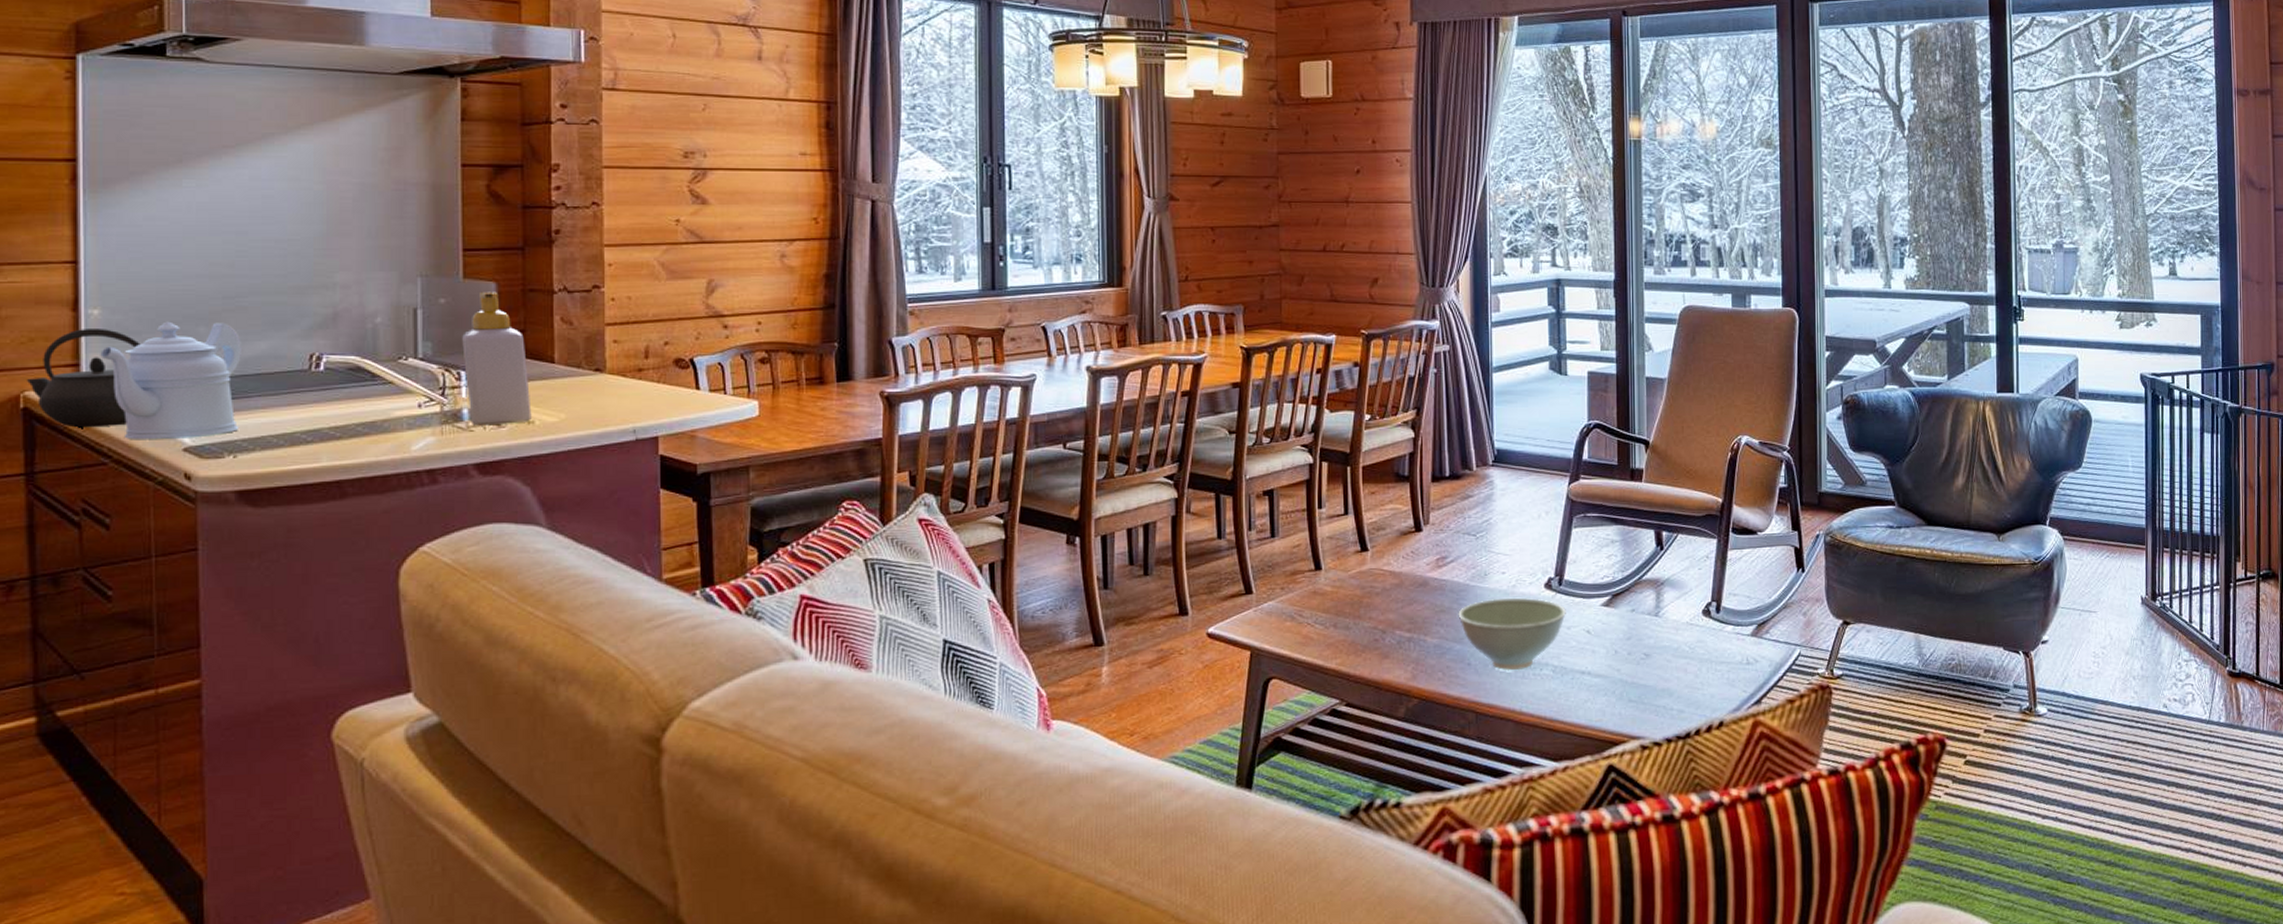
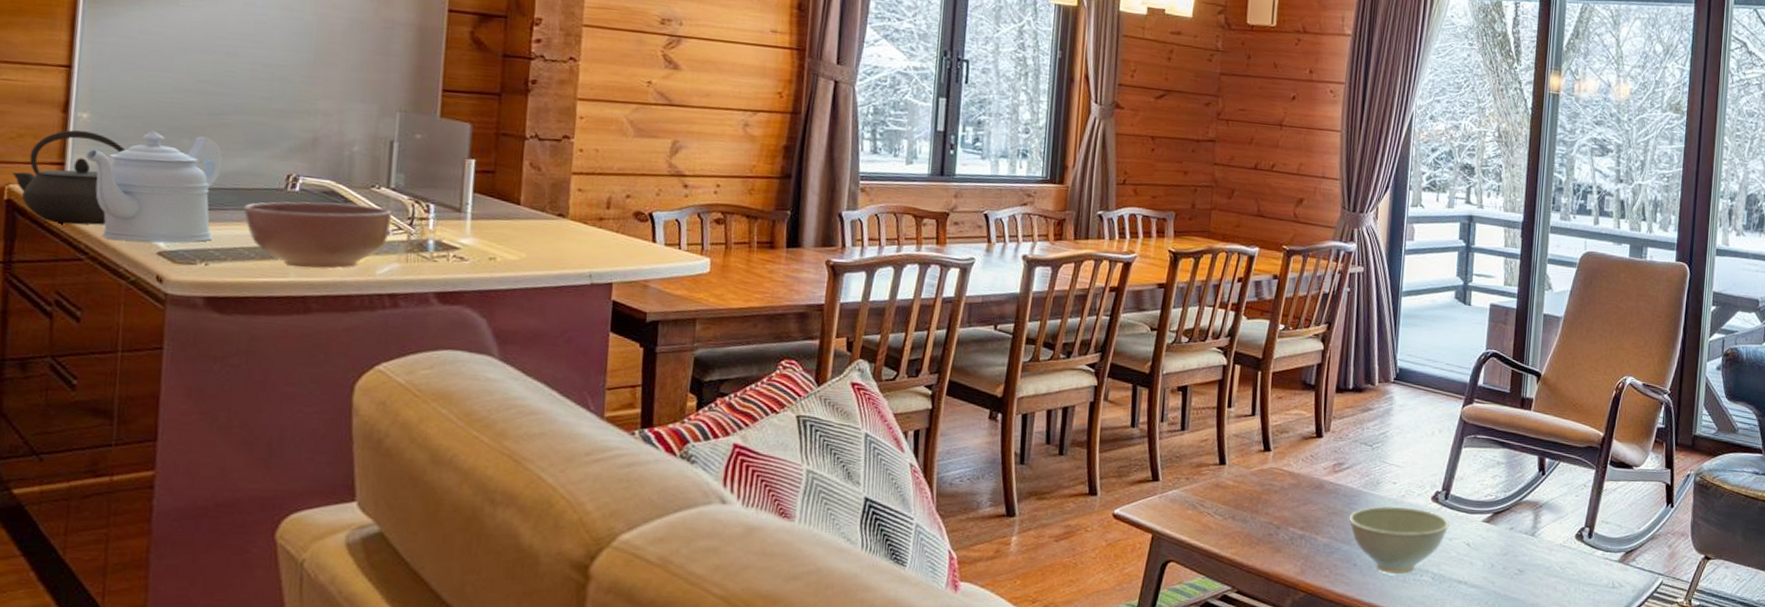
bowl: none [268,378,423,450] -> present [243,202,393,268]
soap bottle: present [462,291,532,426] -> none [433,131,495,259]

